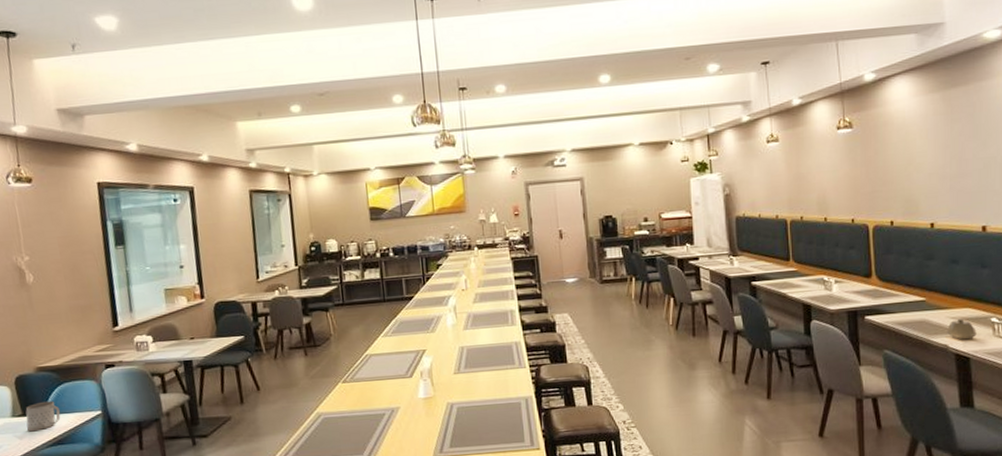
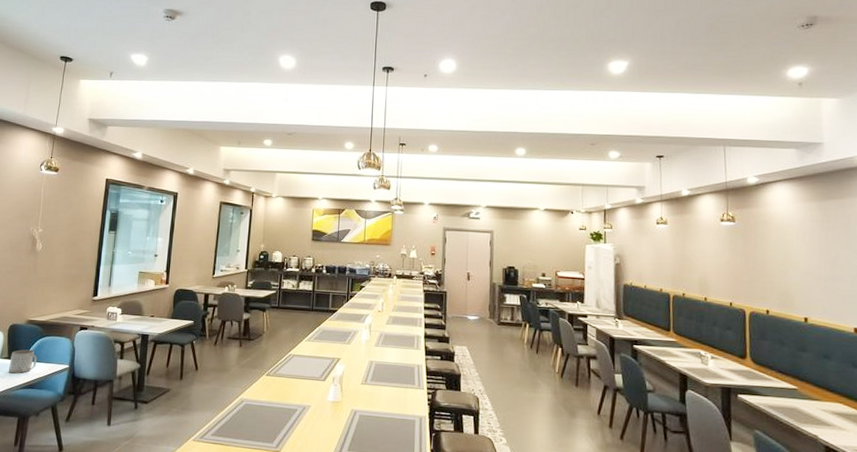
sugar bowl: present [947,318,977,340] -> none [817,412,847,434]

